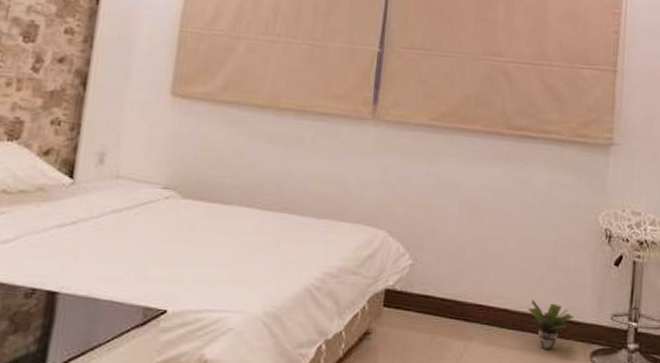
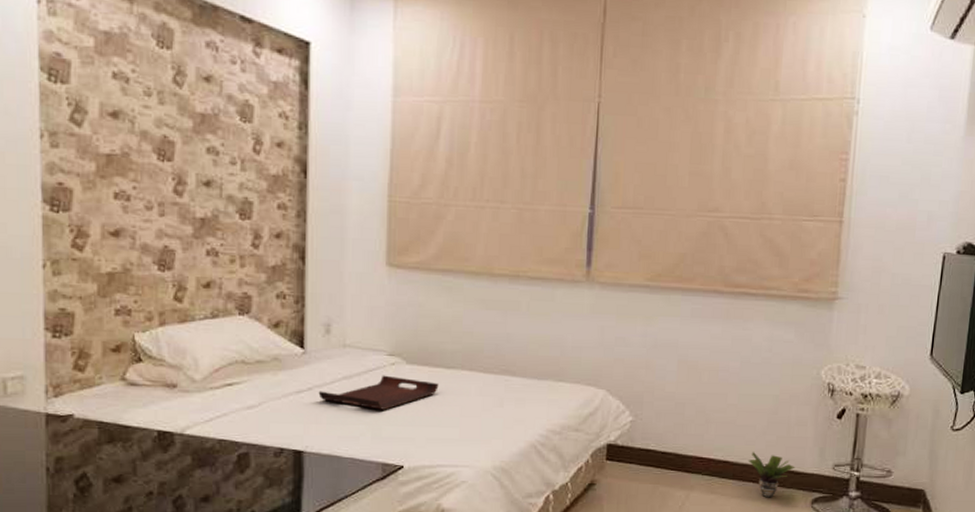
serving tray: none [82,209,214,248] -> present [318,375,439,410]

